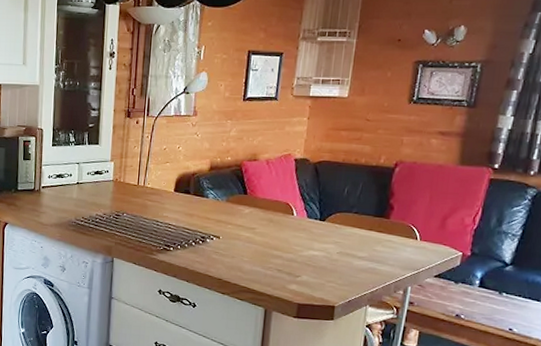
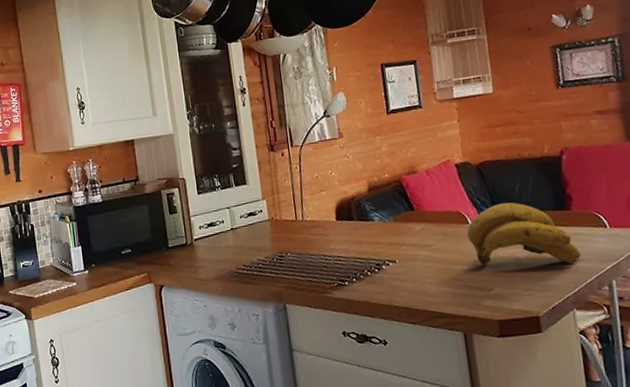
banana bunch: none [290,202,388,266] -> present [467,202,581,266]

